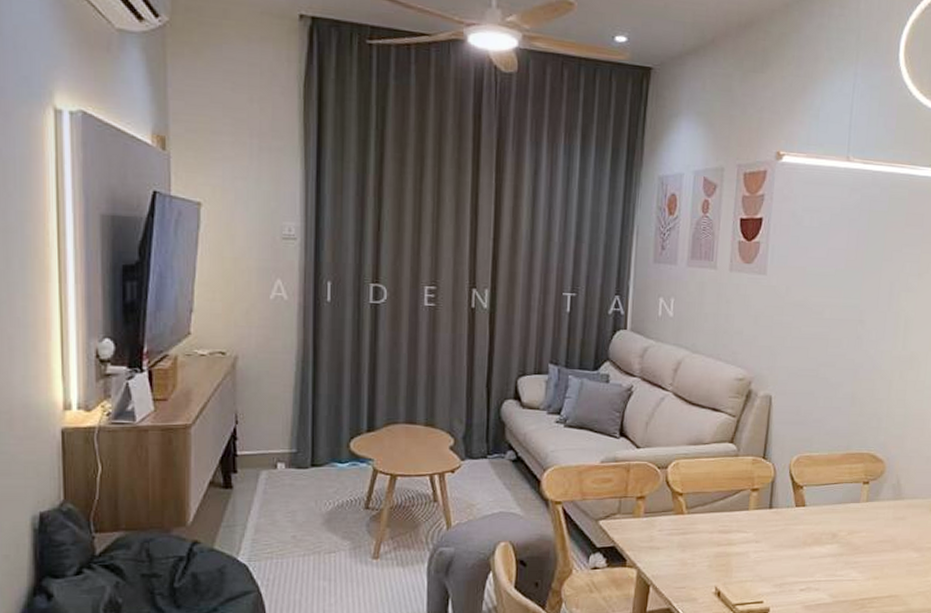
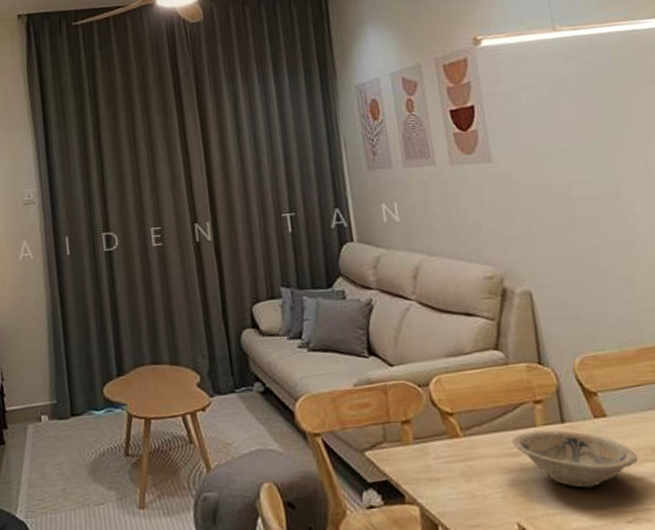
bowl: none [726,514,821,562] -> present [512,430,639,488]

